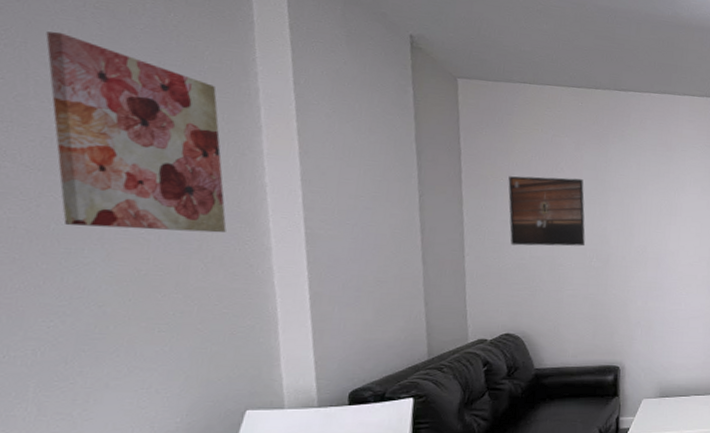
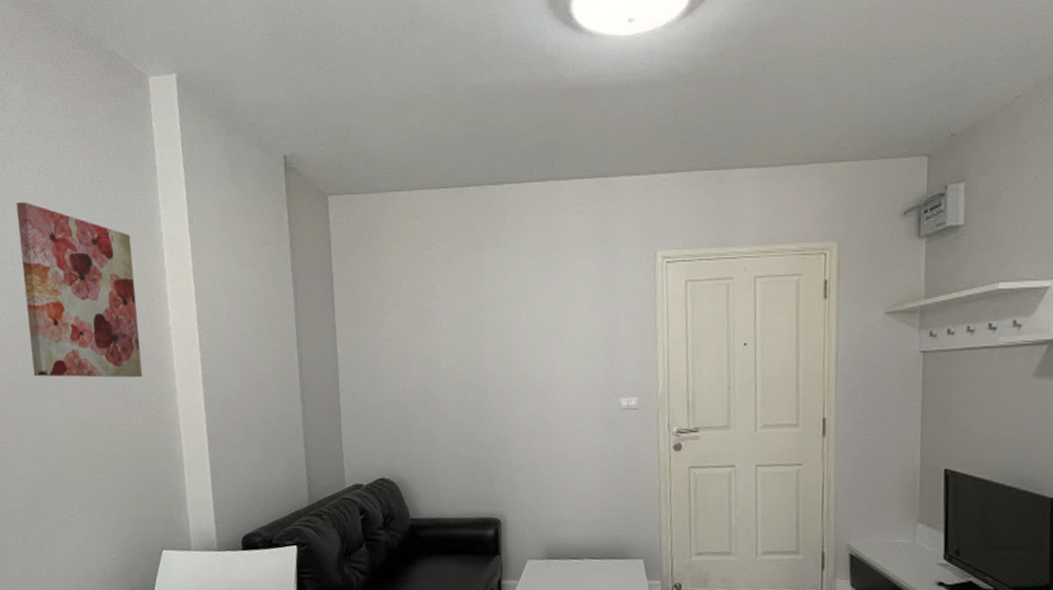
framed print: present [508,176,586,247] -> none [379,296,460,379]

